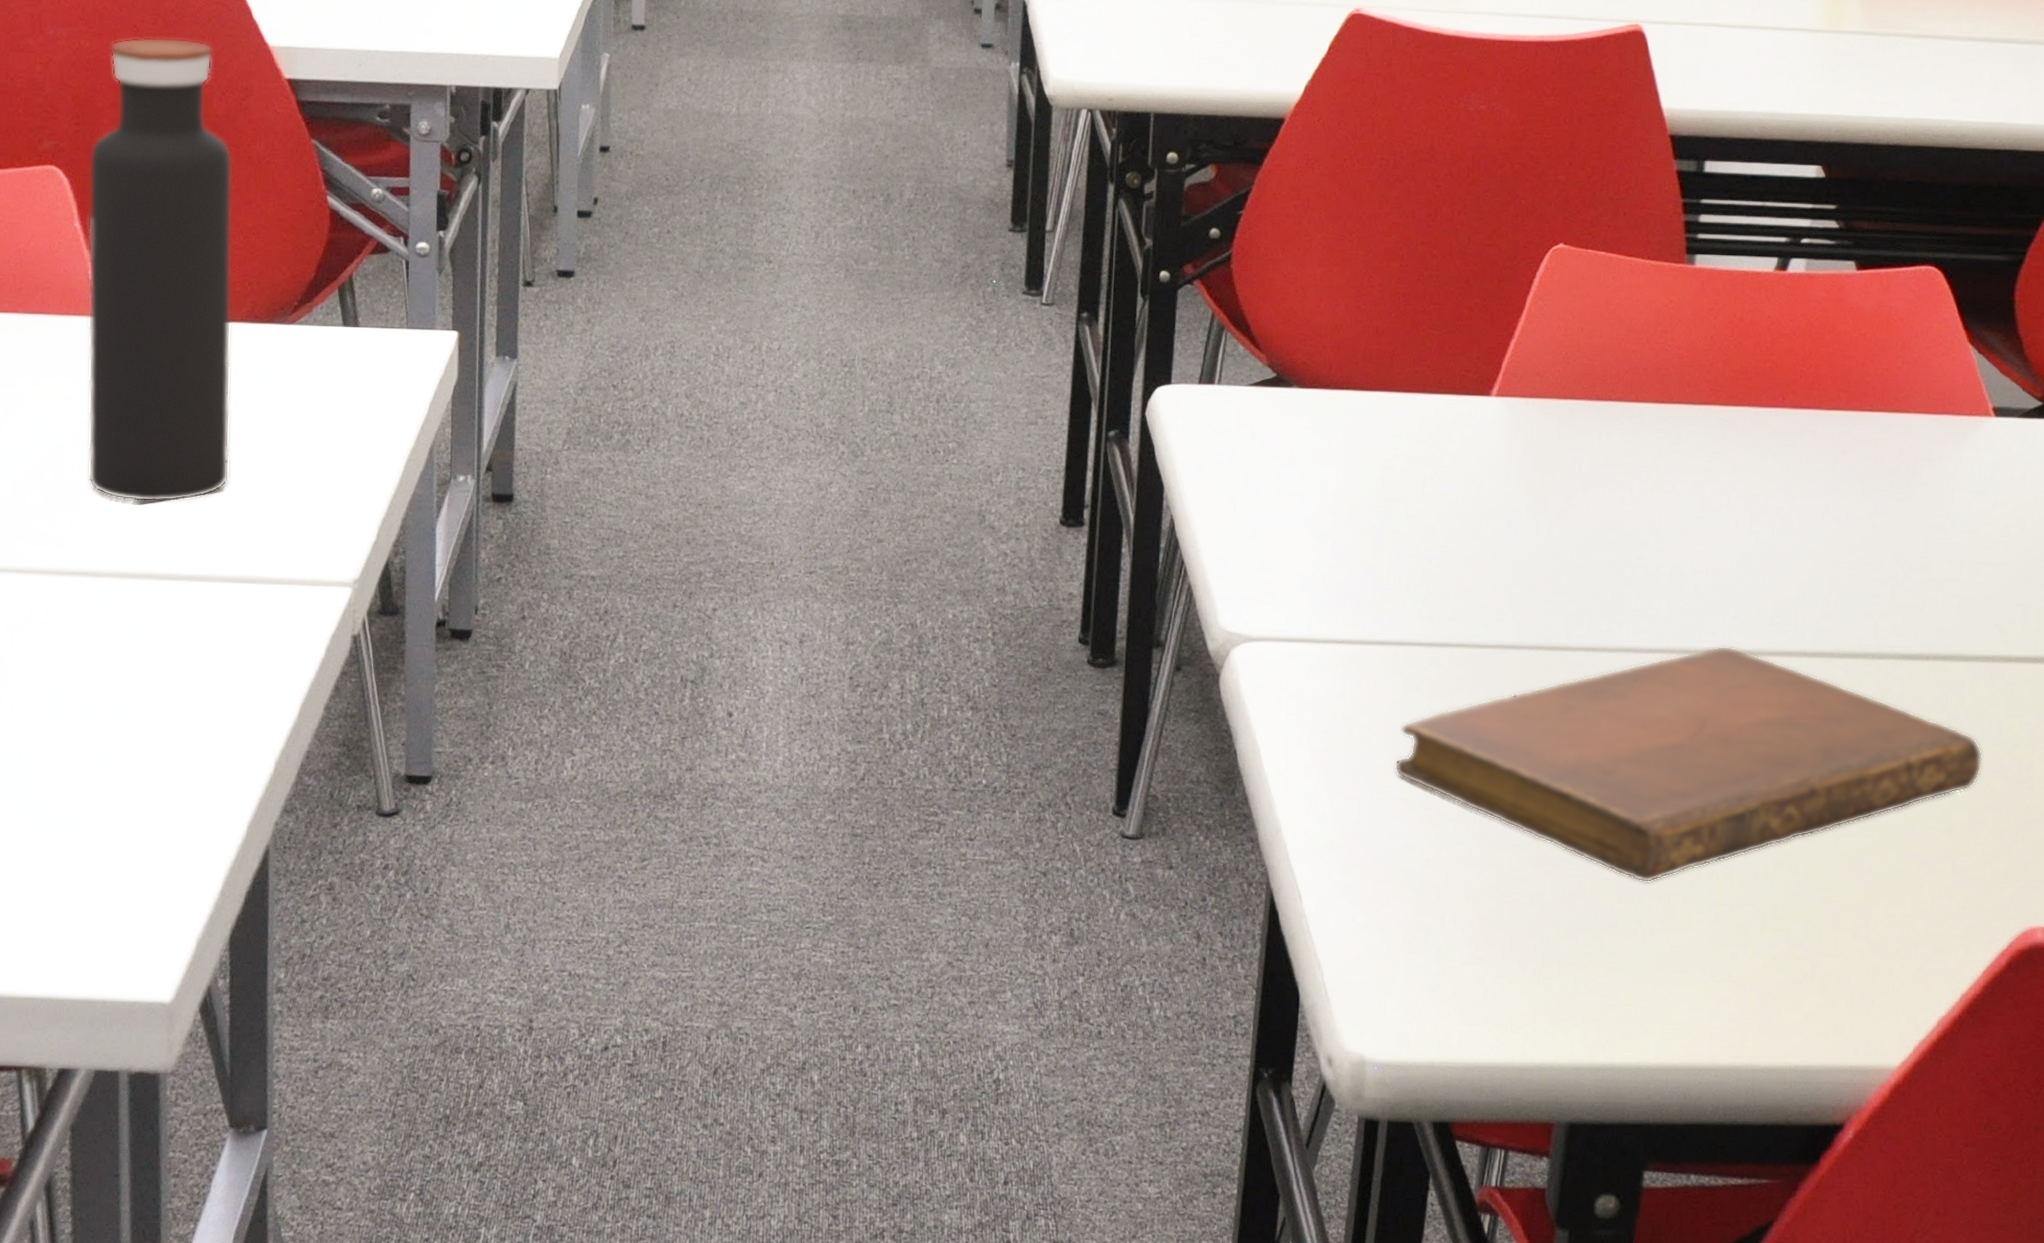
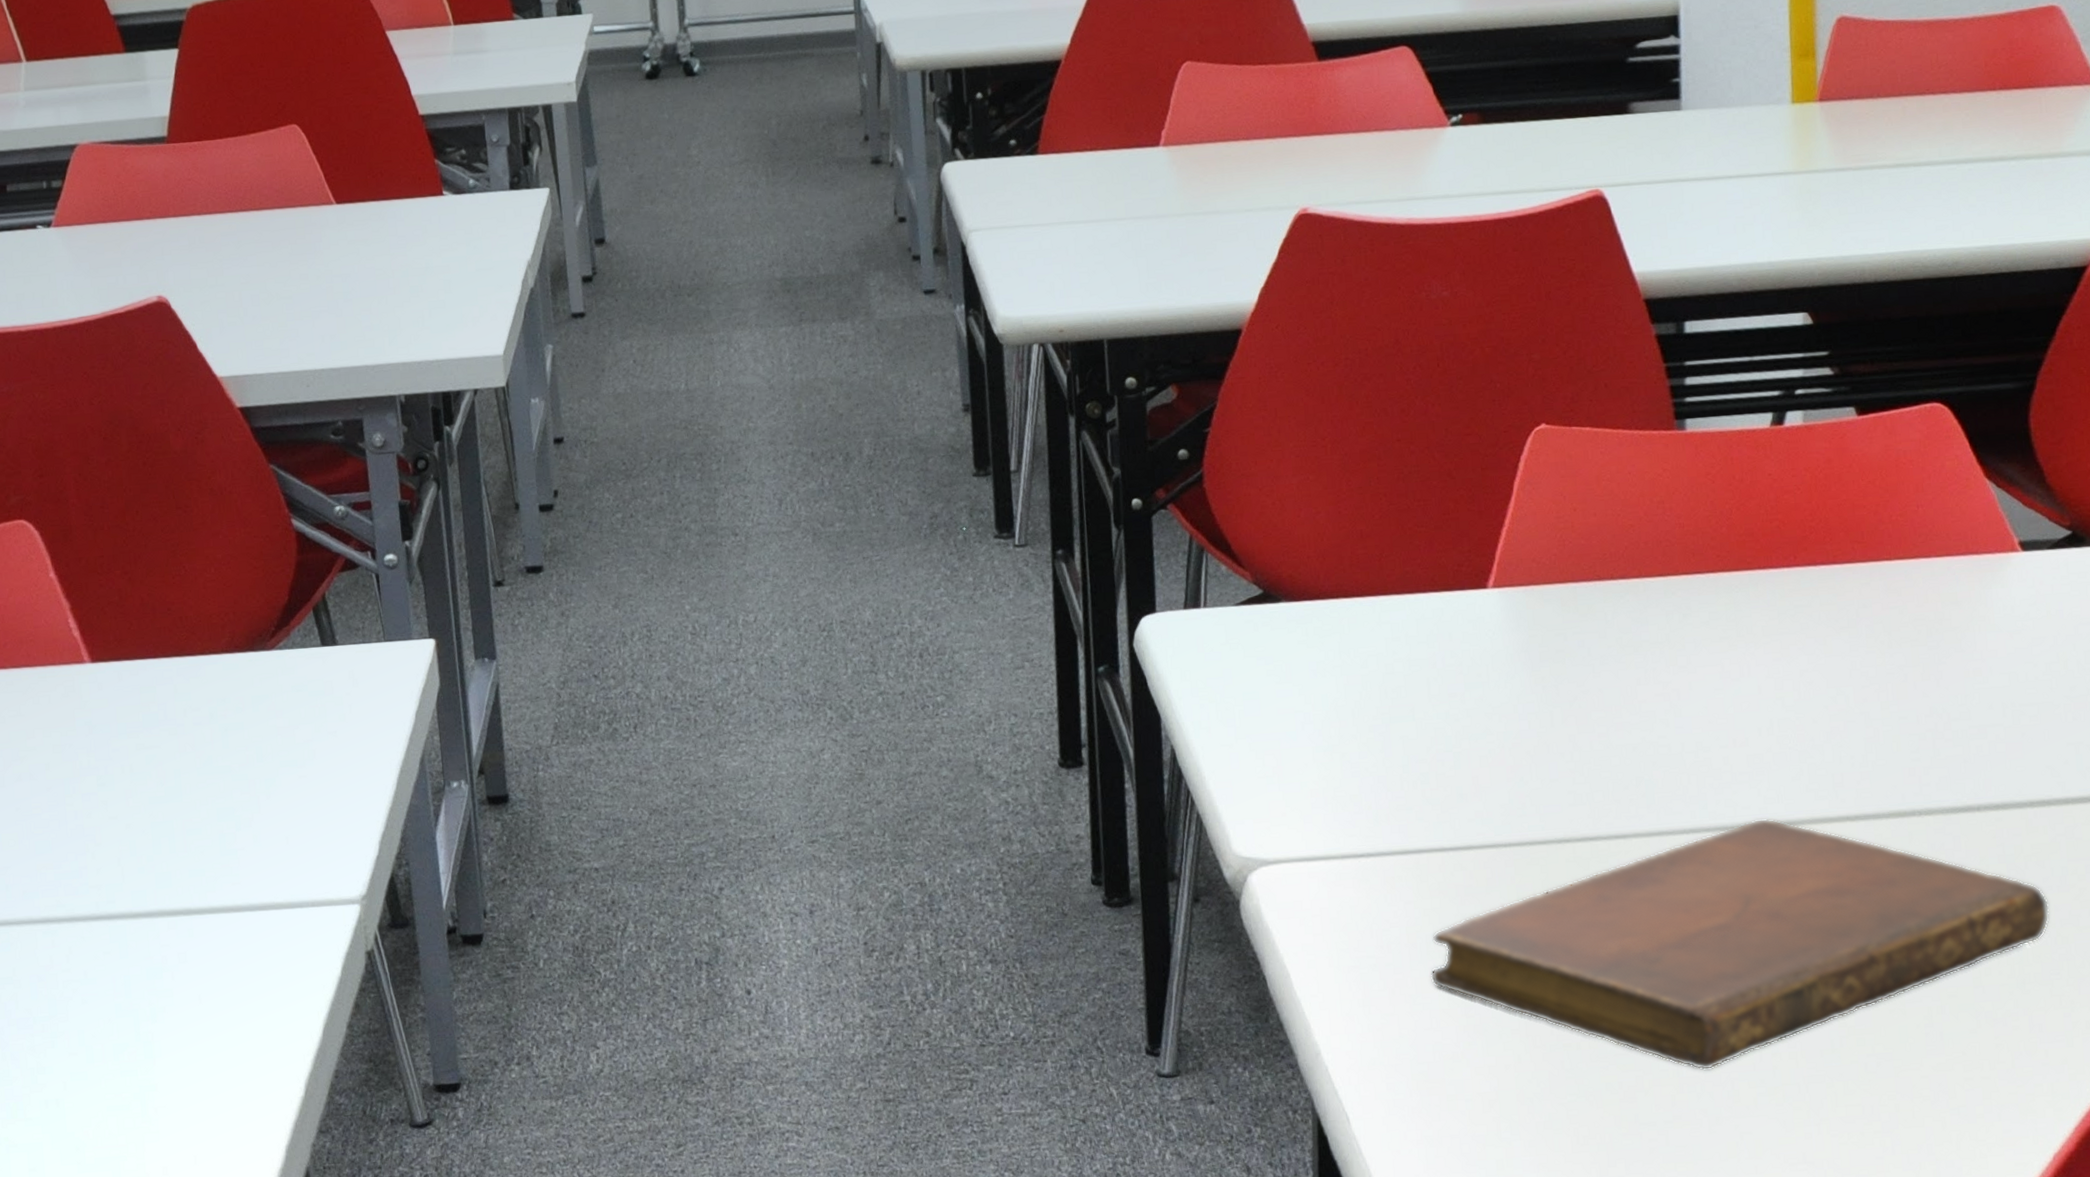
water bottle: present [87,37,233,502] -> none [56,379,229,842]

